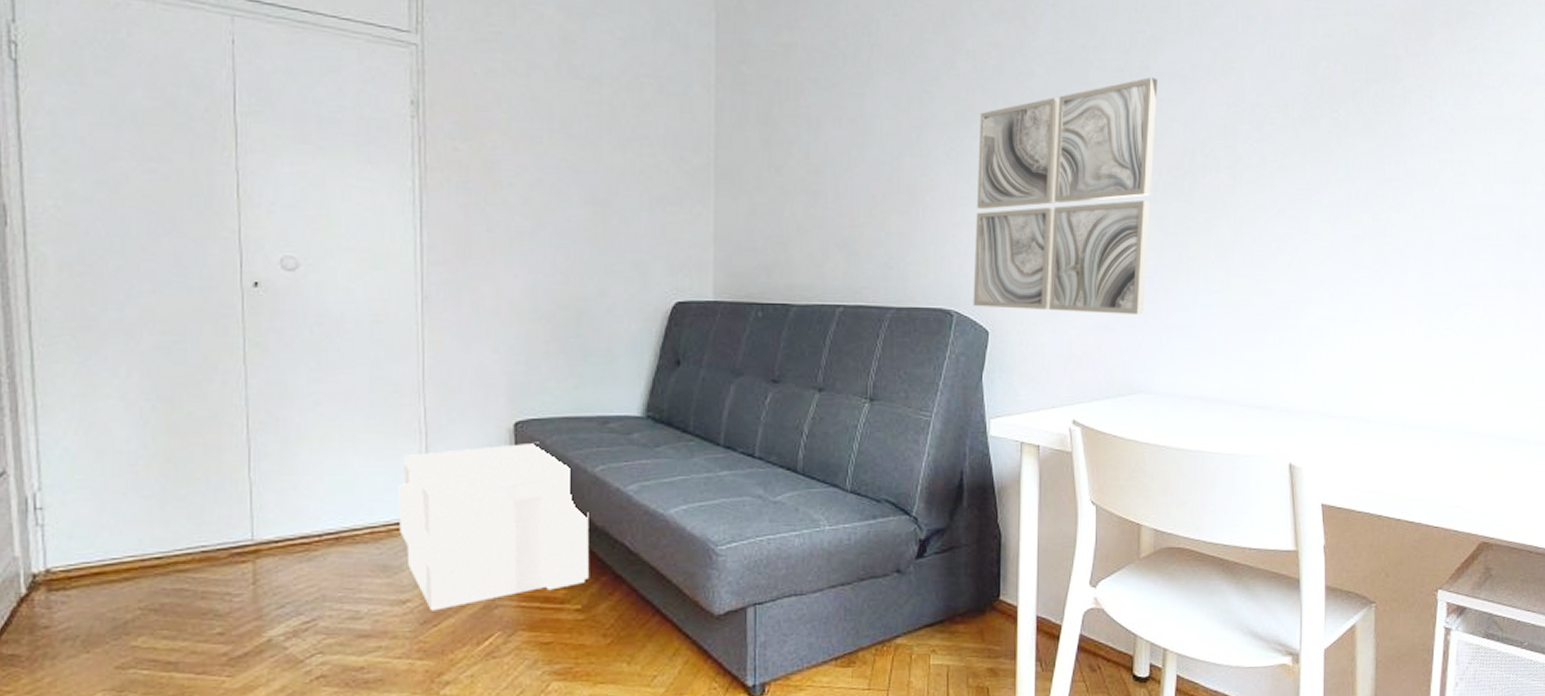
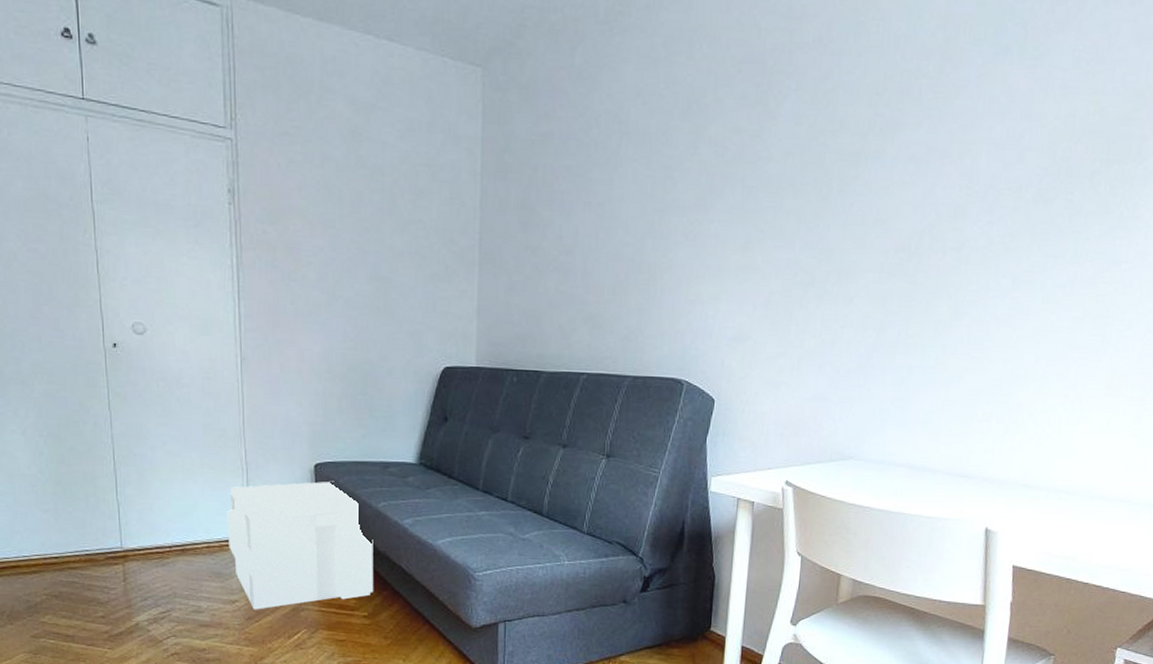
wall art: present [973,77,1158,314] -> none [701,160,892,388]

